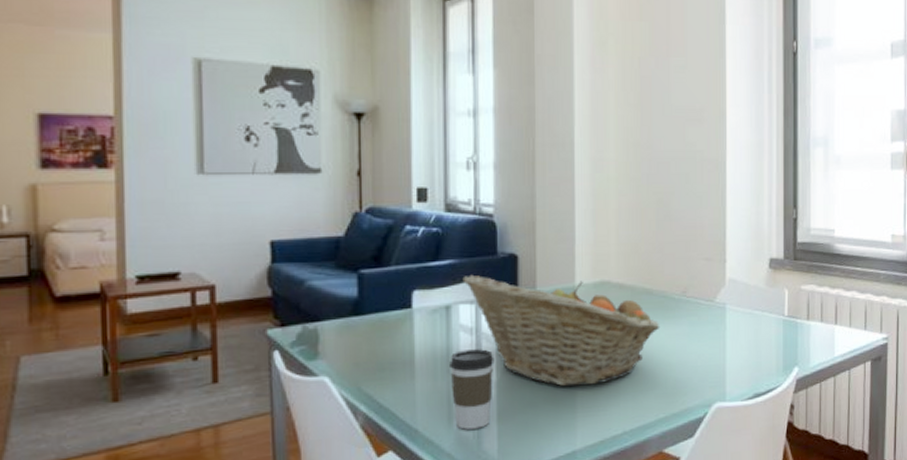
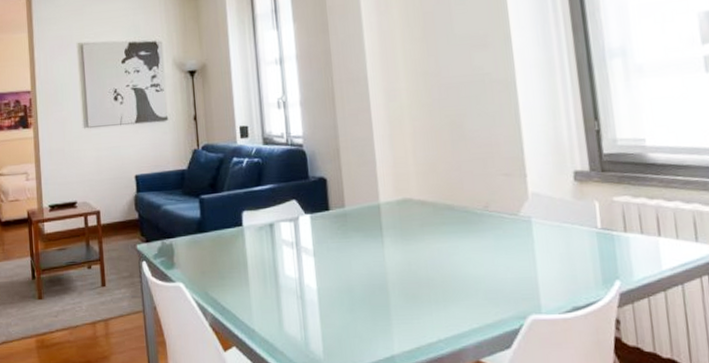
coffee cup: present [450,349,495,430] -> none [276,261,315,331]
fruit basket: present [462,274,660,387] -> none [281,196,465,296]

